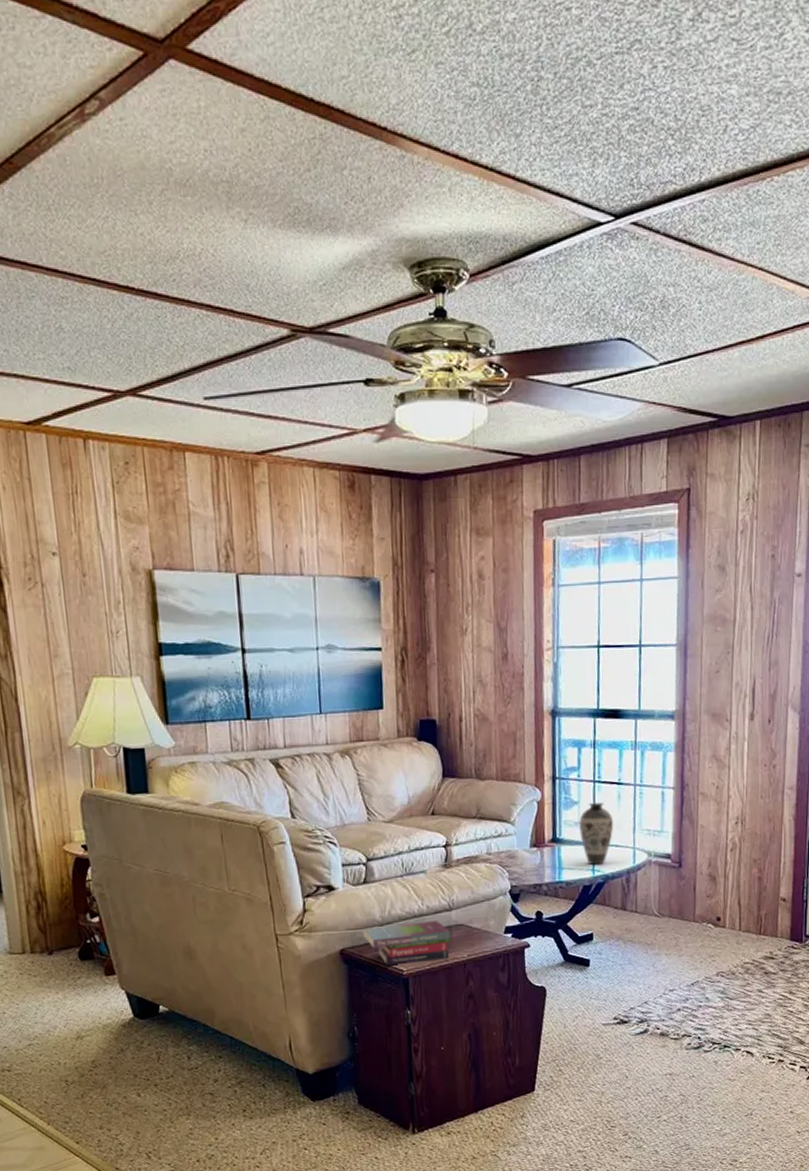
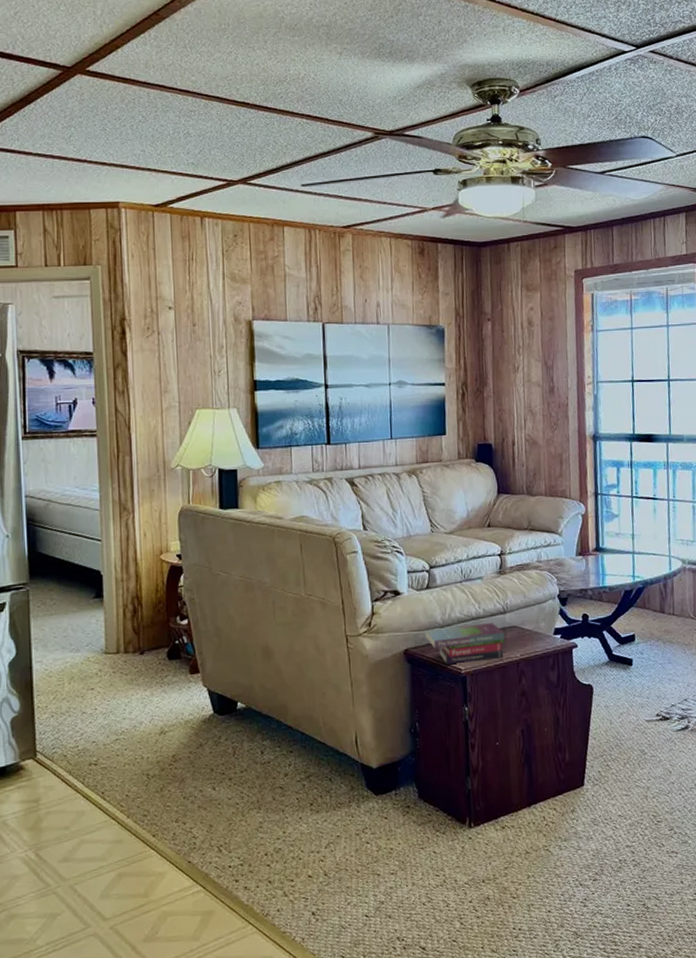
decorative vase: present [579,802,614,864] -> none [619,515,651,571]

